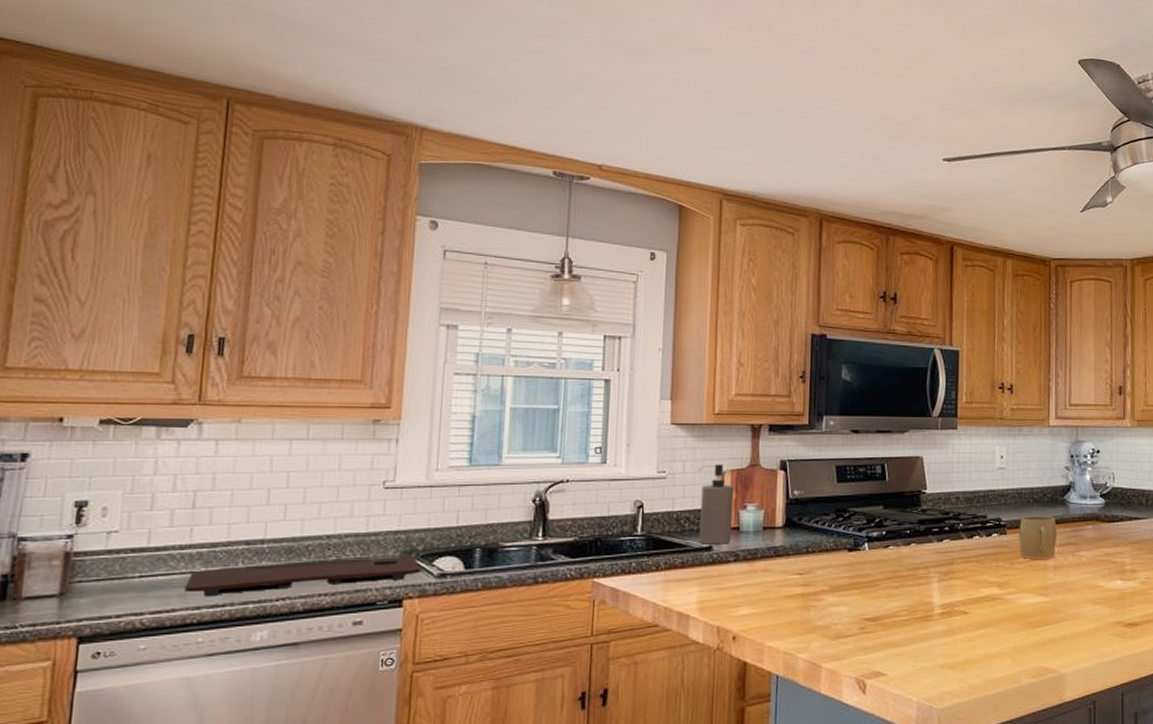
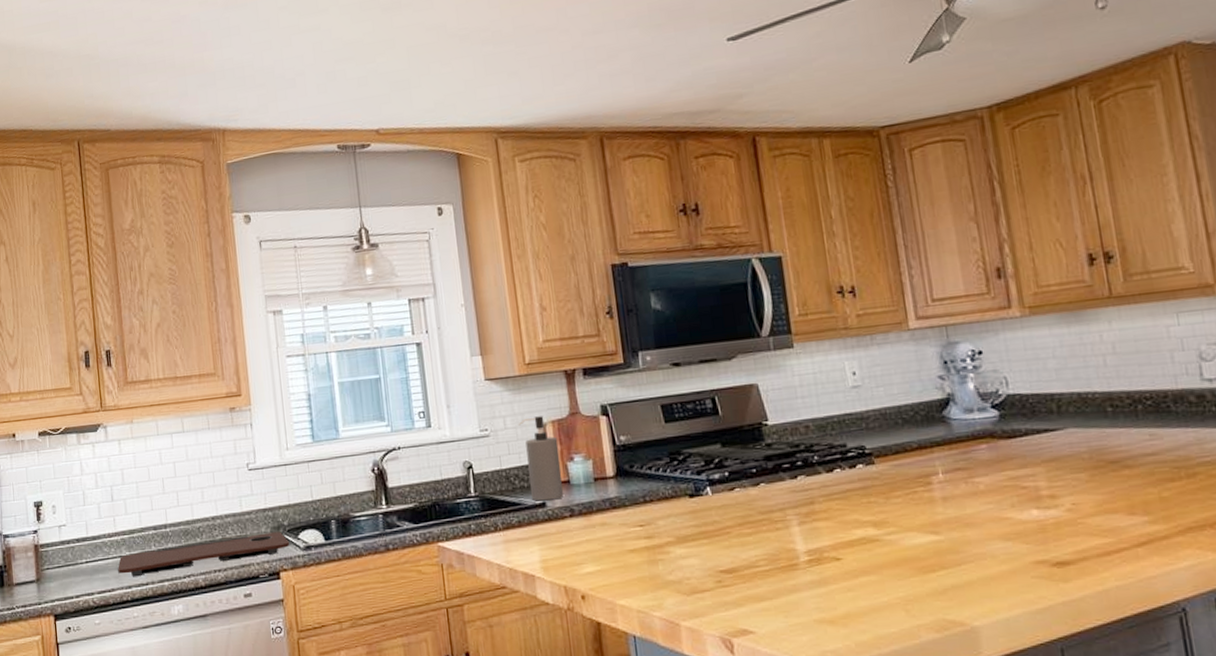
mug: present [1019,515,1058,560] -> none [889,437,943,492]

